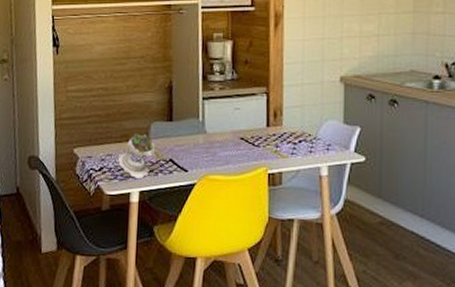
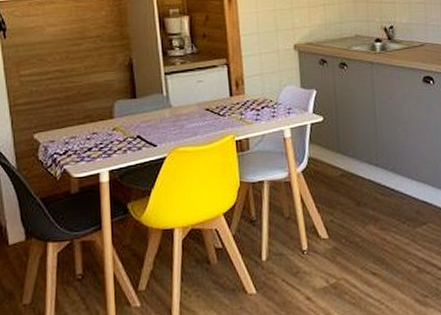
succulent plant: present [118,134,156,180] -> none [83,113,122,159]

